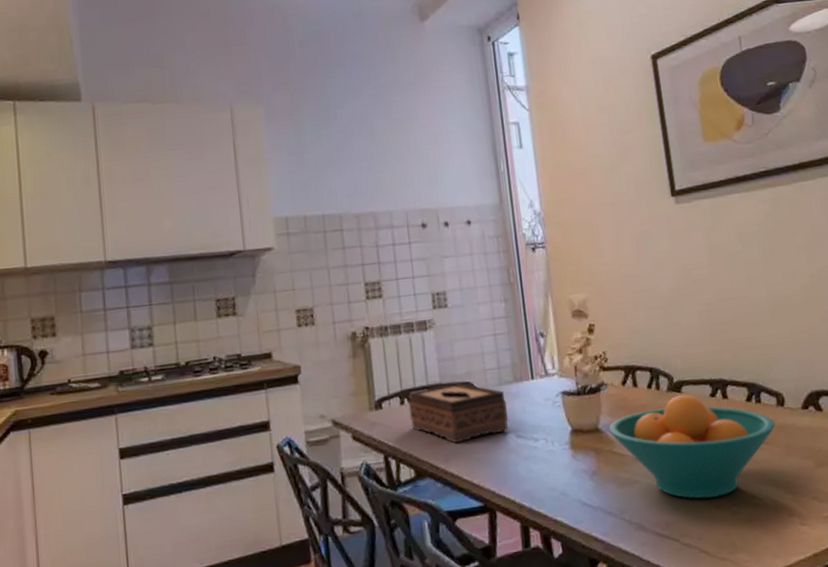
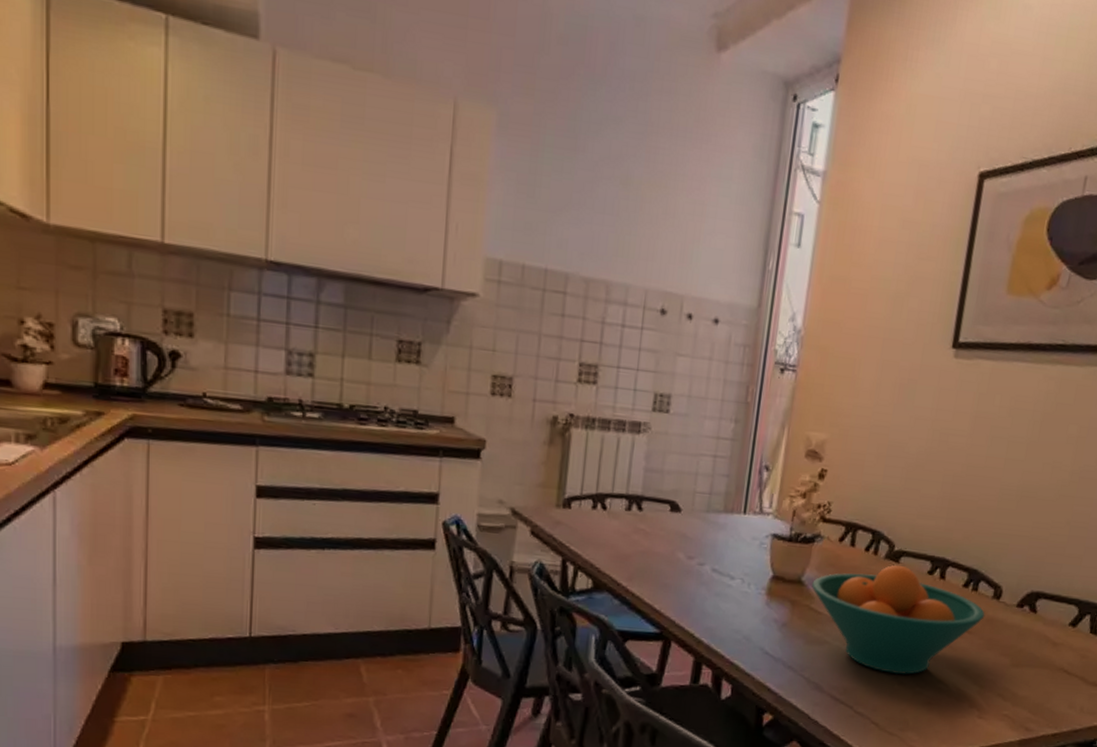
tissue box: present [408,383,508,444] -> none [599,497,710,564]

